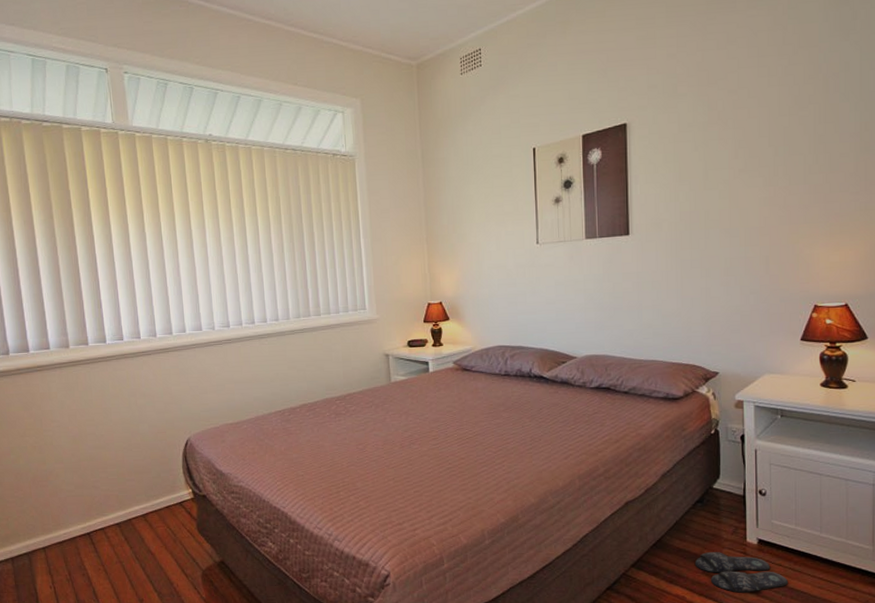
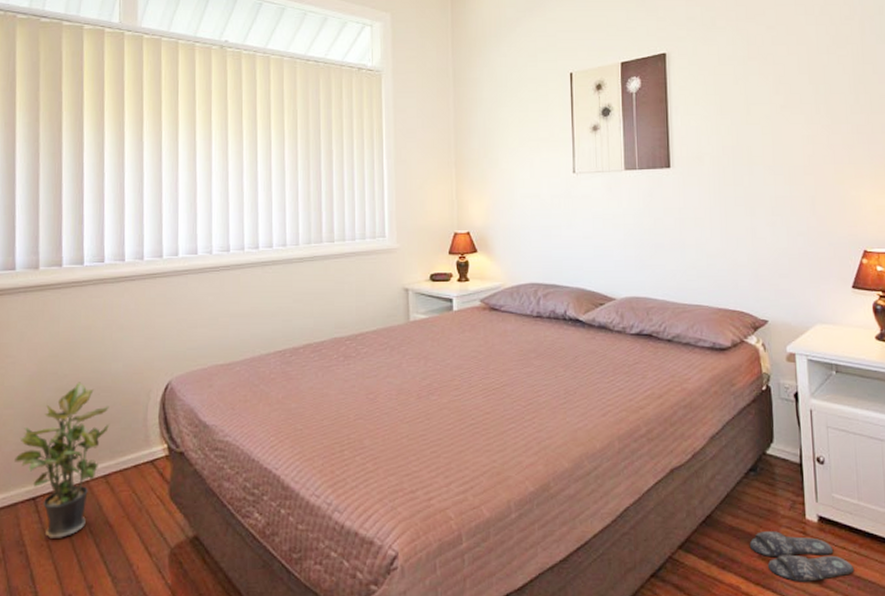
potted plant: none [69,440,143,564] -> present [15,382,110,538]

